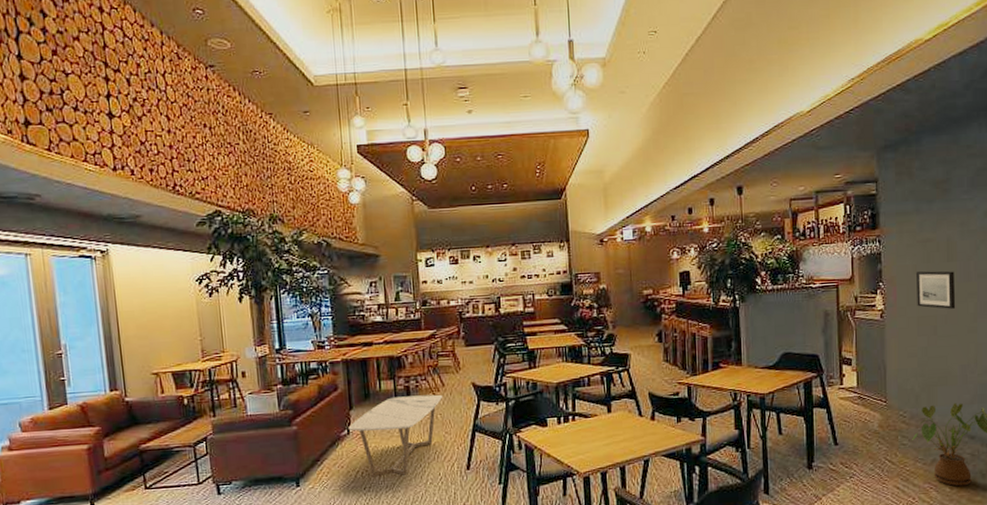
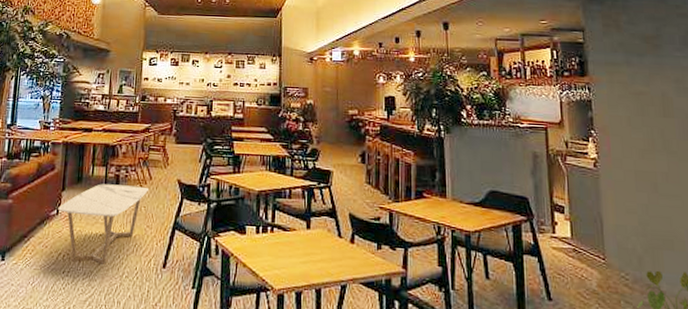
wall art: present [917,271,956,309] -> none [631,124,677,167]

